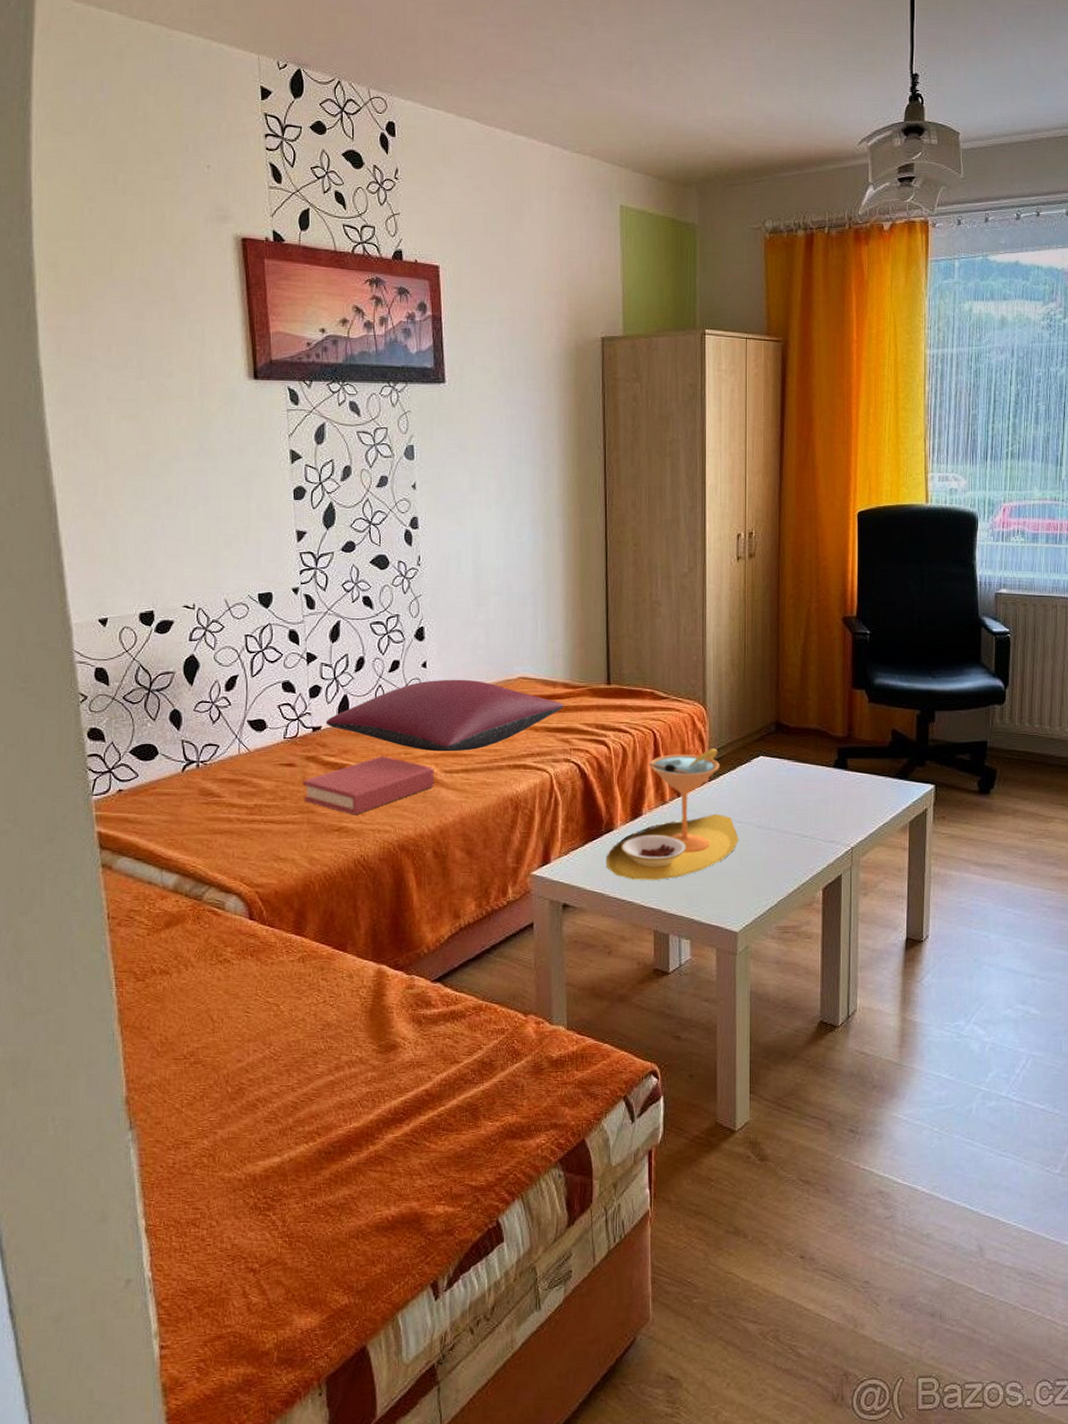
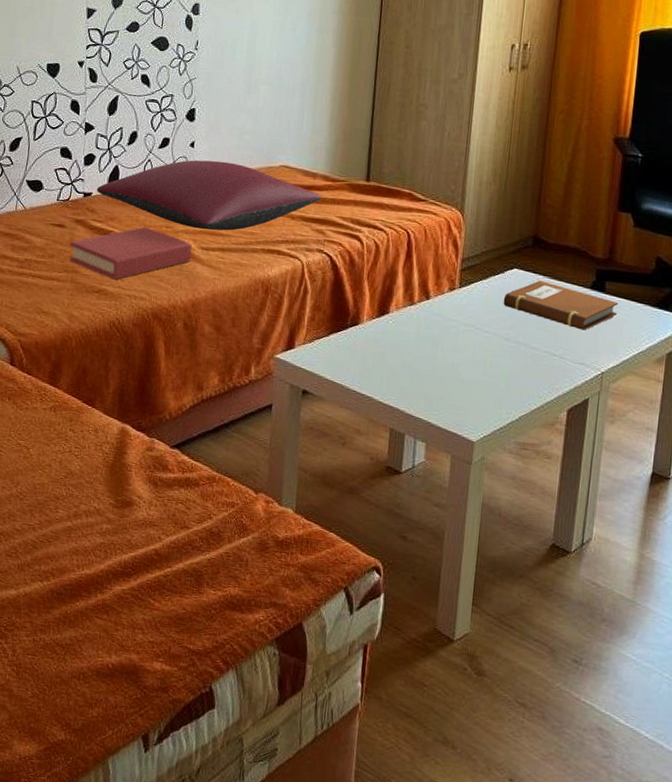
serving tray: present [607,749,739,880] -> none [349,255,485,380]
notebook: none [752,765,861,809] -> present [503,280,619,331]

